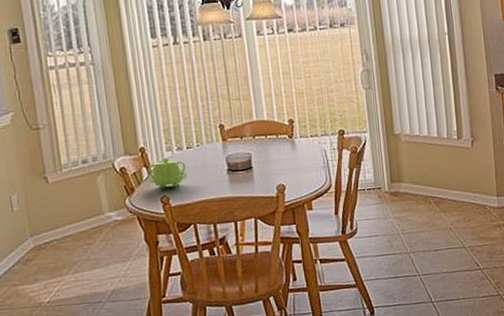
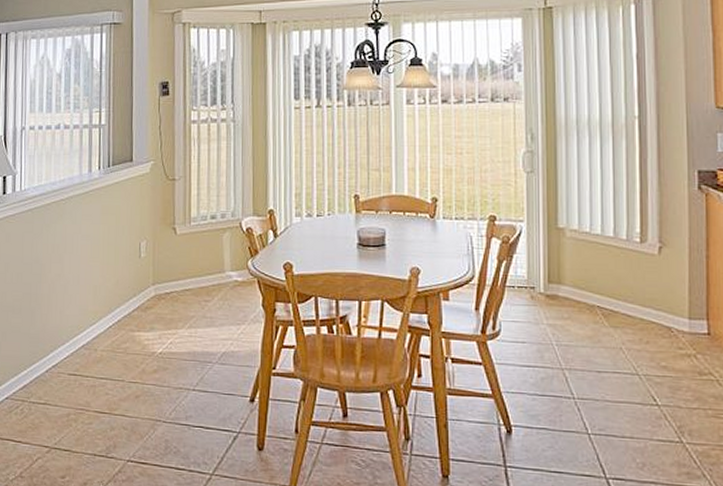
teapot: present [147,157,187,189] -> none [274,222,314,255]

